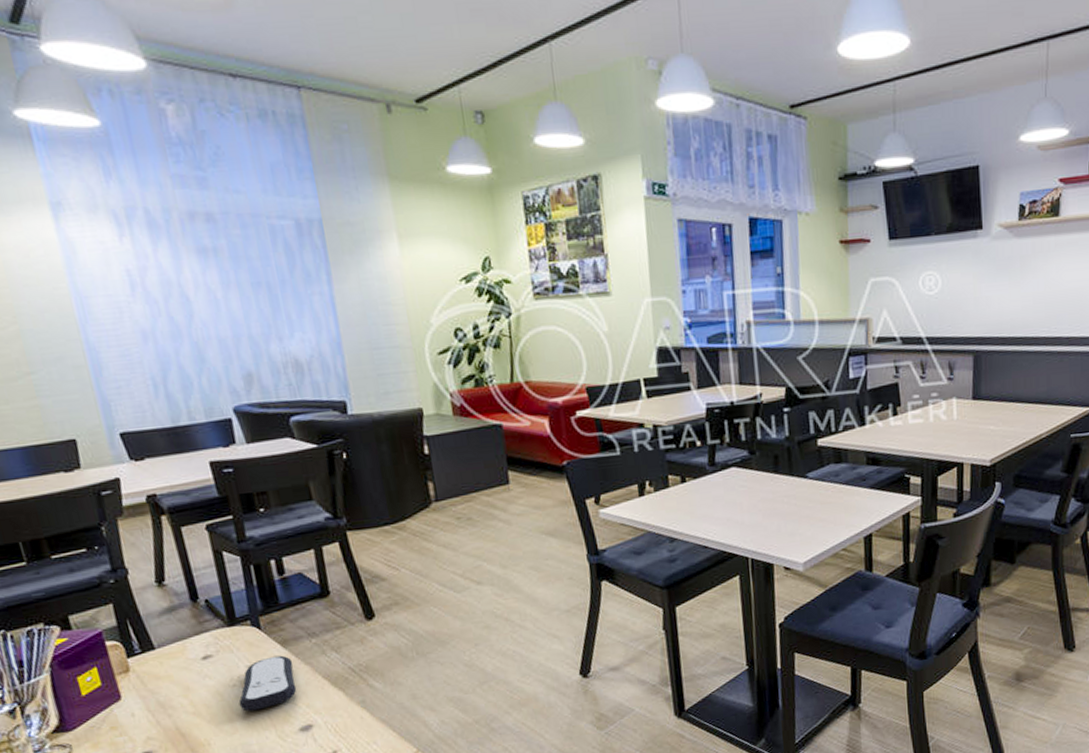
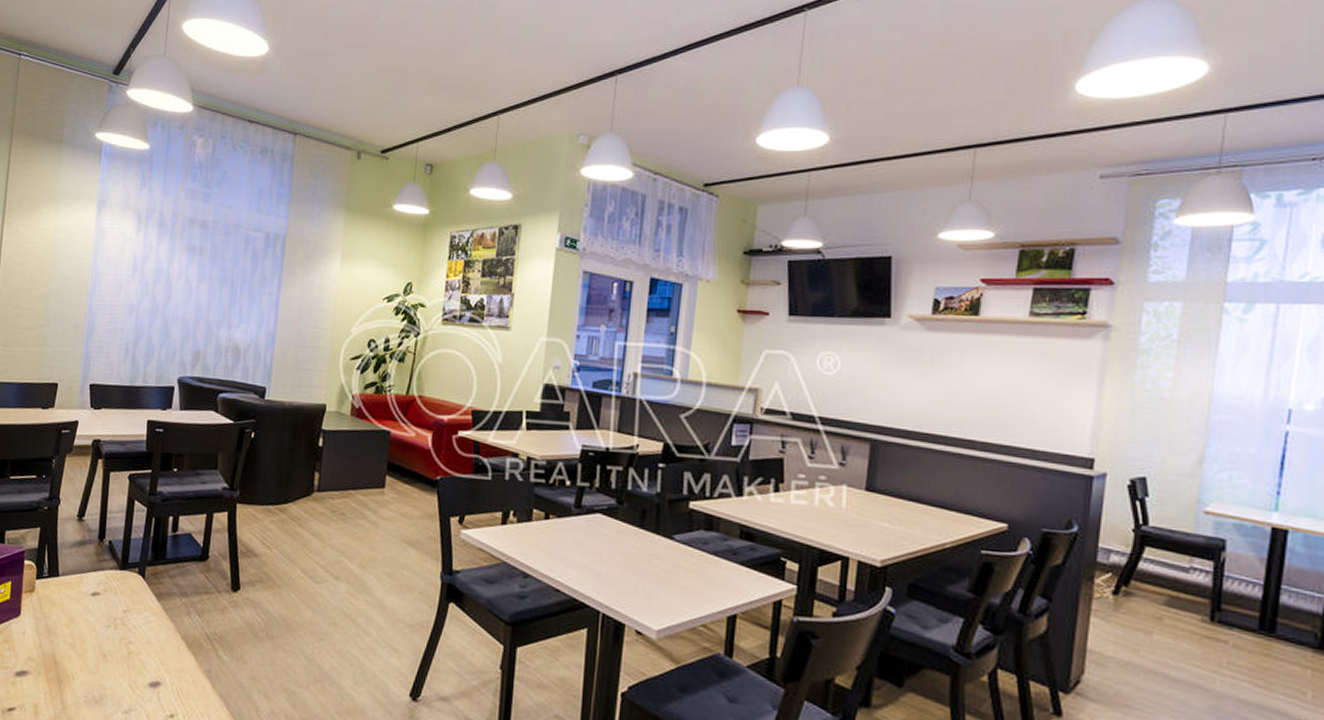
remote control: present [238,655,297,712] -> none [107,606,162,656]

